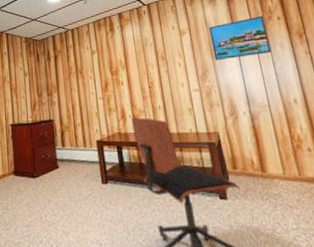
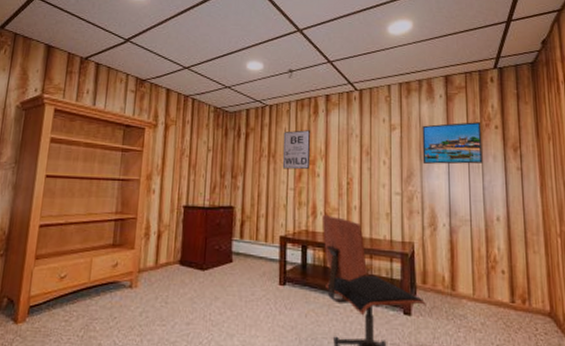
wall art: none [86,45,113,82] -> present [282,130,310,170]

